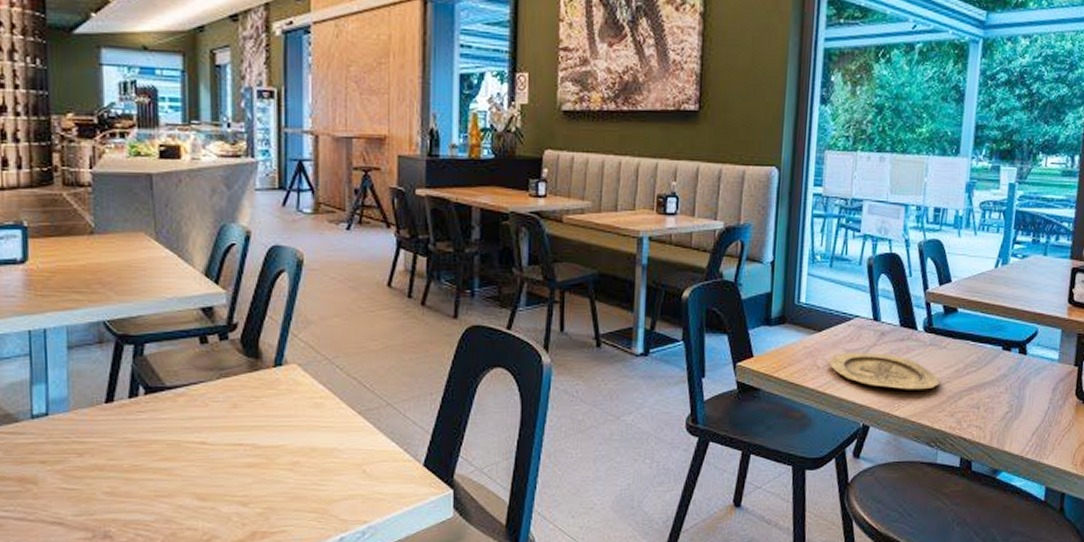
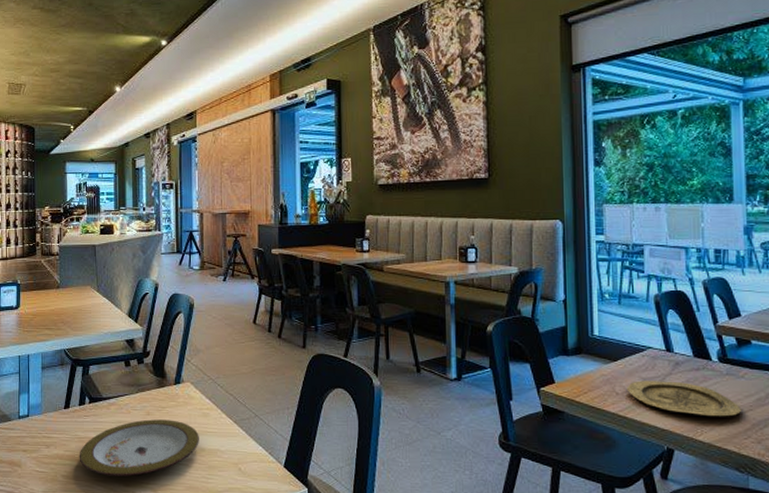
plate: none [129,413,309,489] -> present [79,419,199,477]

